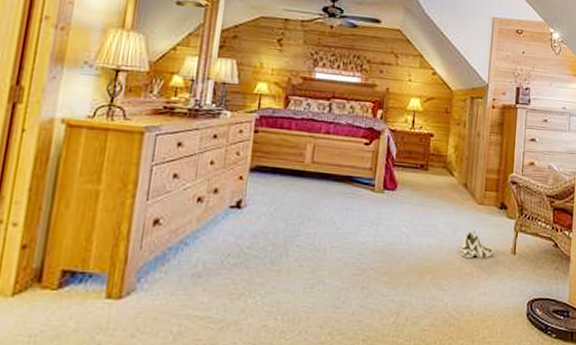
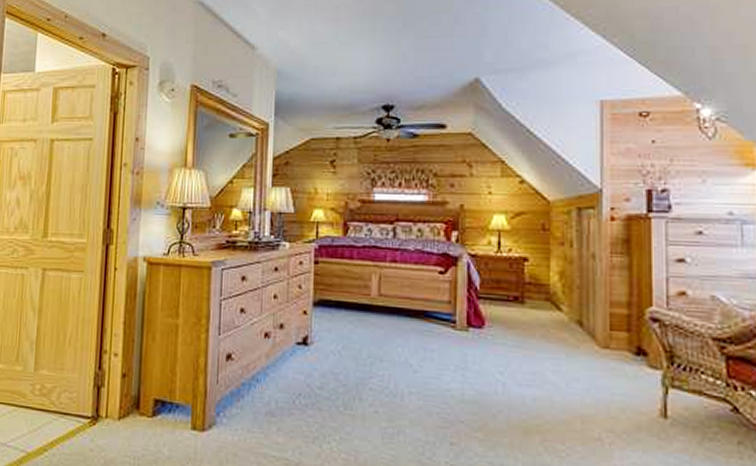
sneaker: present [460,230,494,258] -> none [580,382,632,420]

